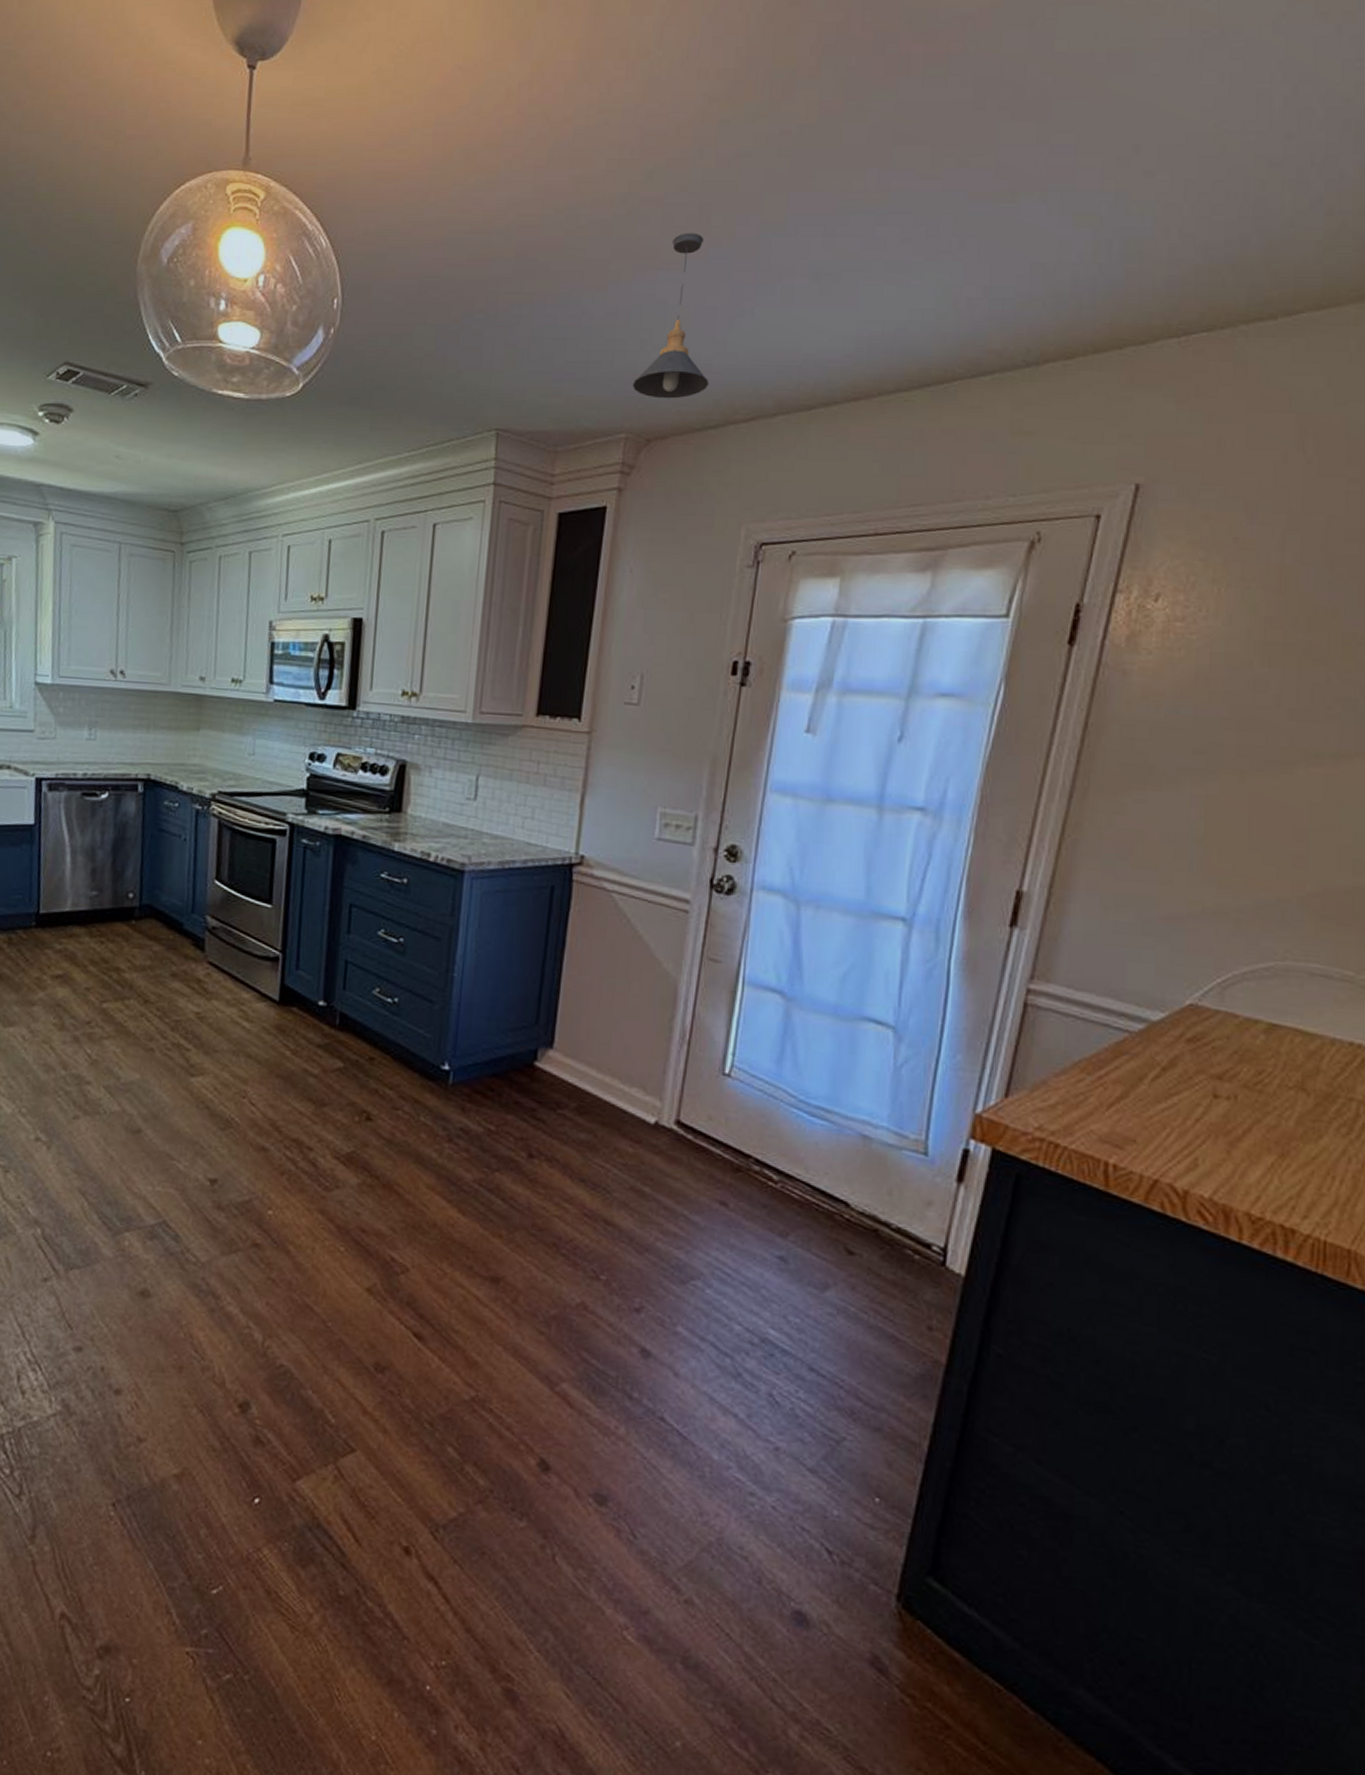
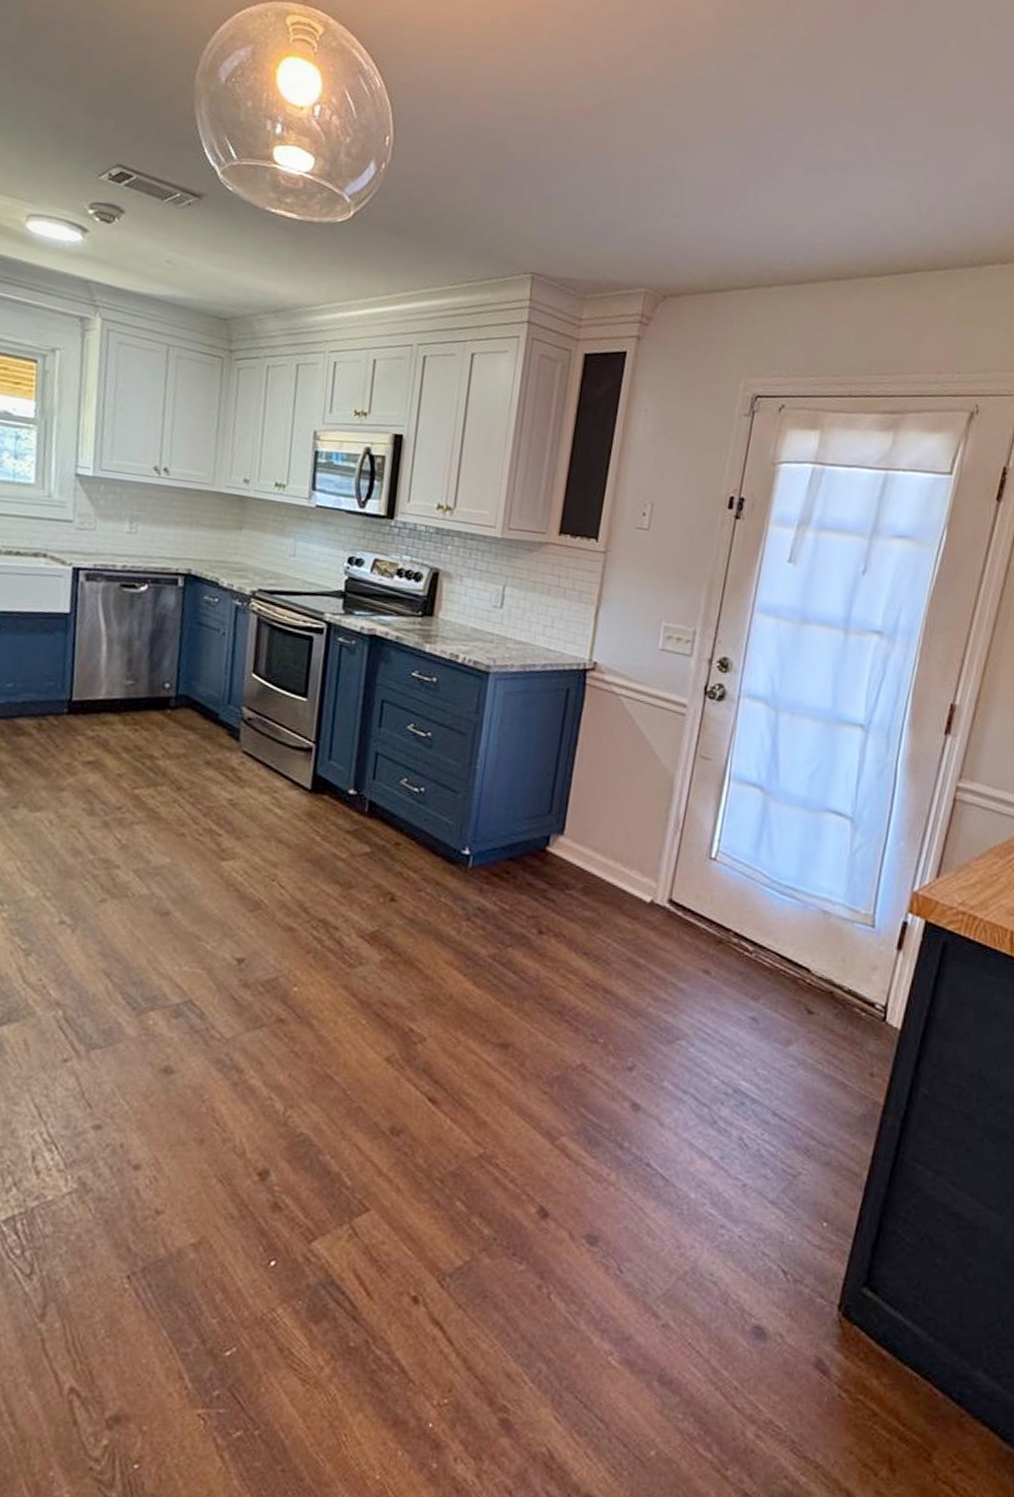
pendant light: present [632,233,710,399] -> none [652,117,718,262]

